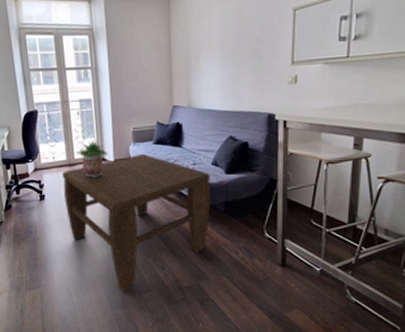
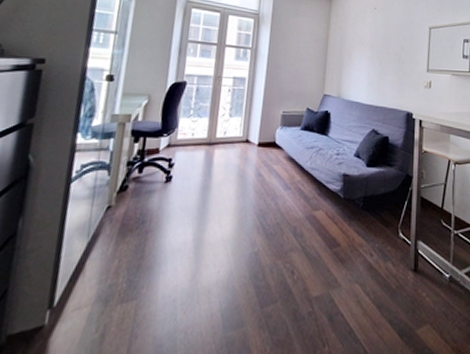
coffee table: present [61,153,211,291] -> none [193,138,352,304]
potted plant: present [76,140,109,178] -> none [219,119,254,160]

